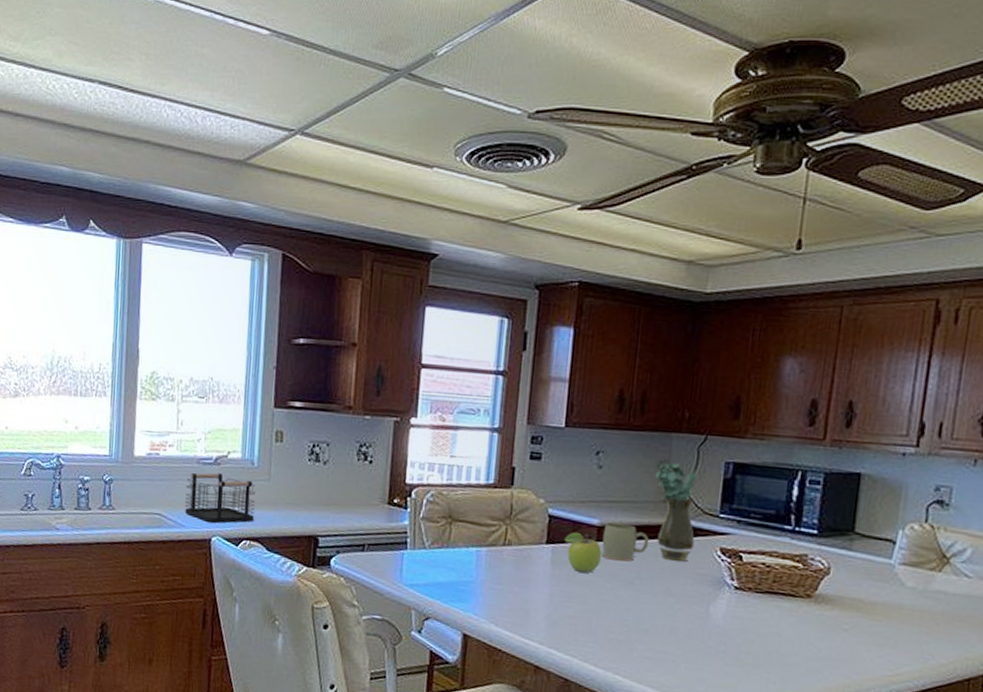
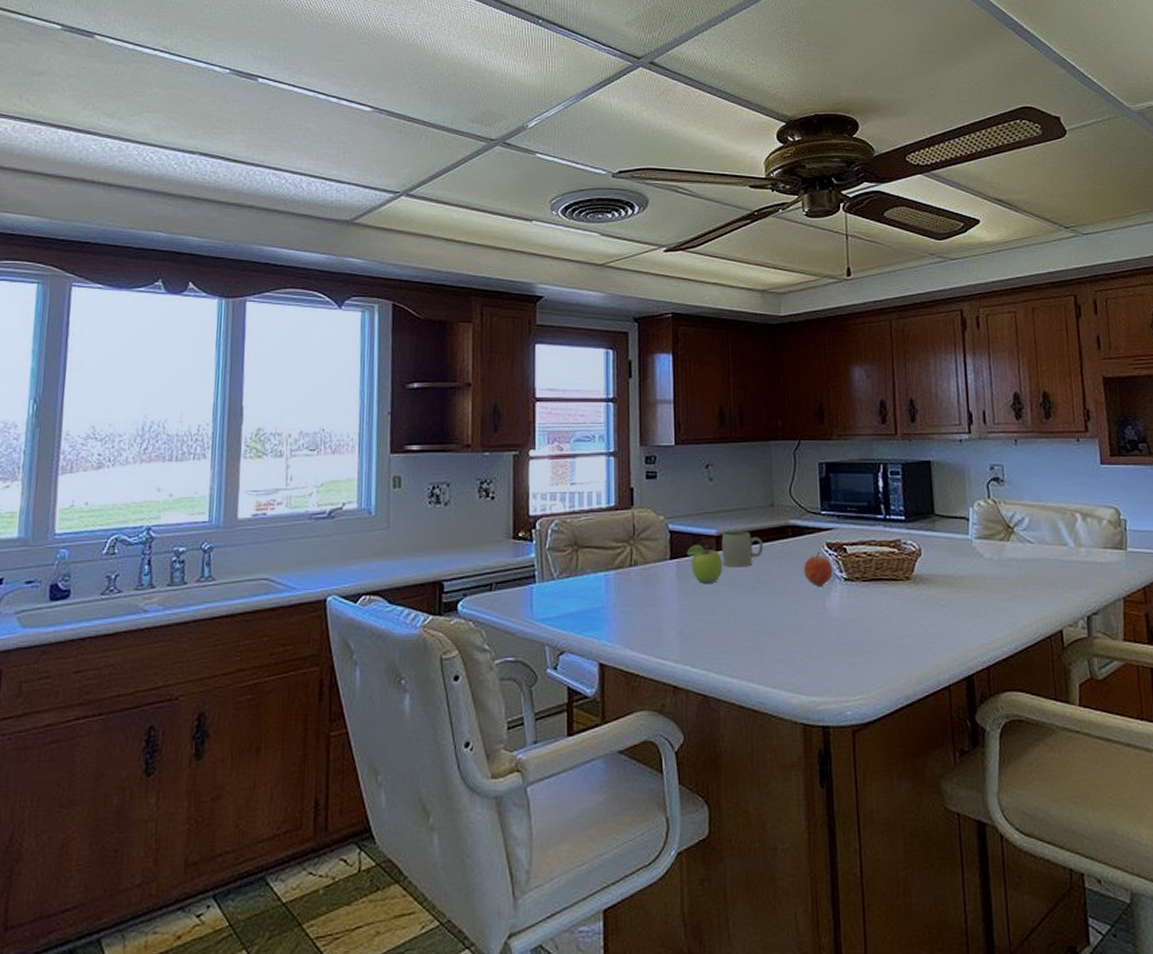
dish rack: present [185,473,256,523] -> none [296,527,374,581]
vase: present [655,455,698,563] -> none [760,463,804,562]
fruit: none [690,556,724,591] -> present [804,552,833,586]

